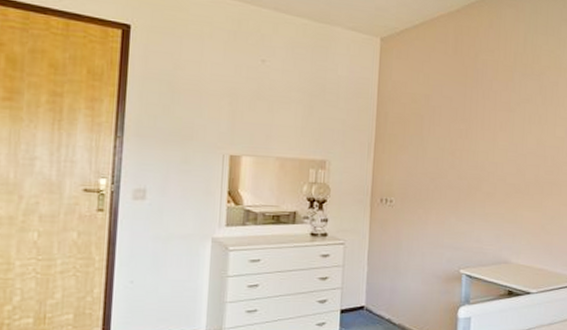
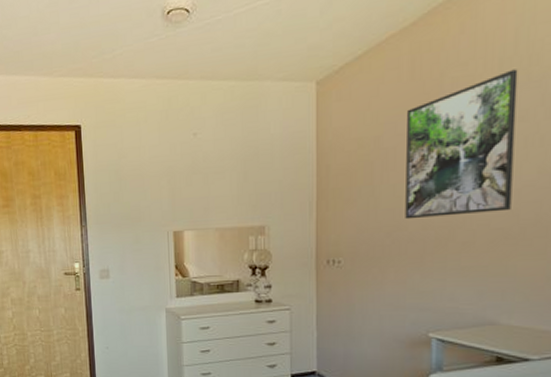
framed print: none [446,63,526,171] -> present [405,69,518,220]

